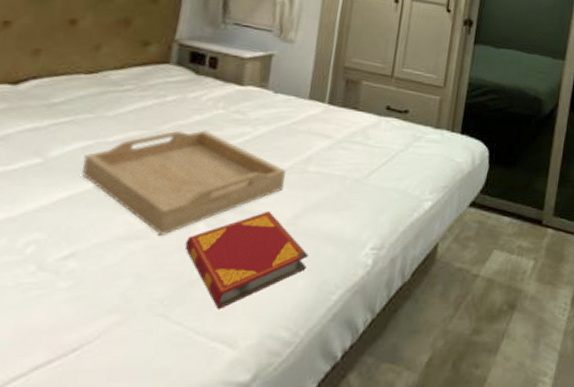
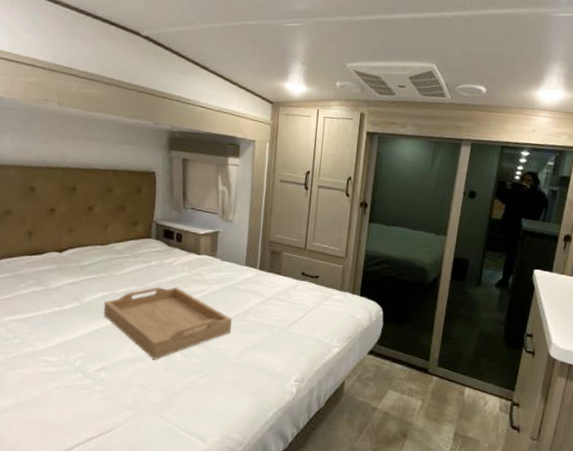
hardback book: present [184,211,309,309] -> none [169,348,251,414]

